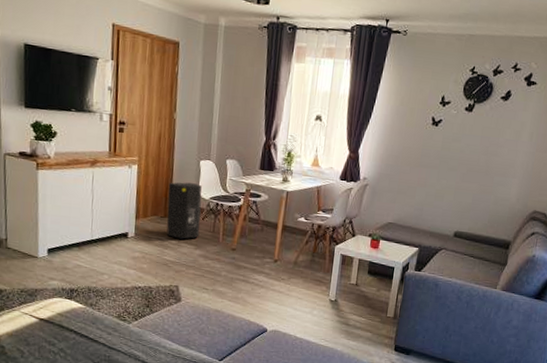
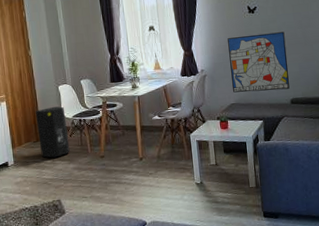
wall art: none [393,148,466,220] -> present [227,31,290,93]

